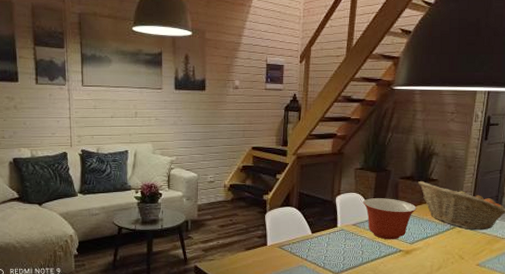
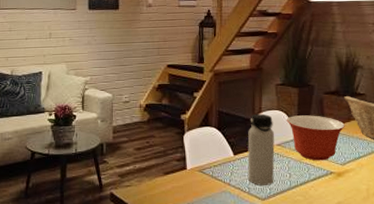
water bottle: none [324,195,351,261] -> present [247,113,275,185]

